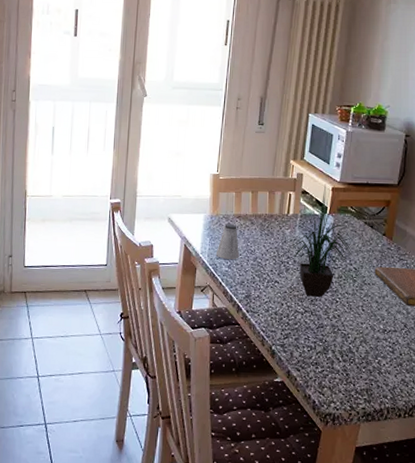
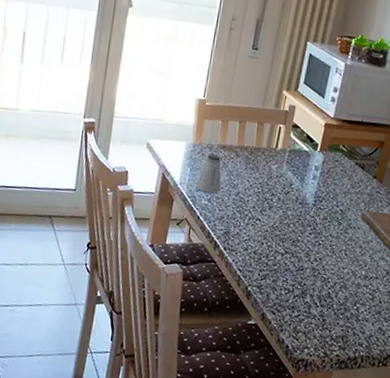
potted plant: present [288,184,353,297] -> none [273,118,341,238]

